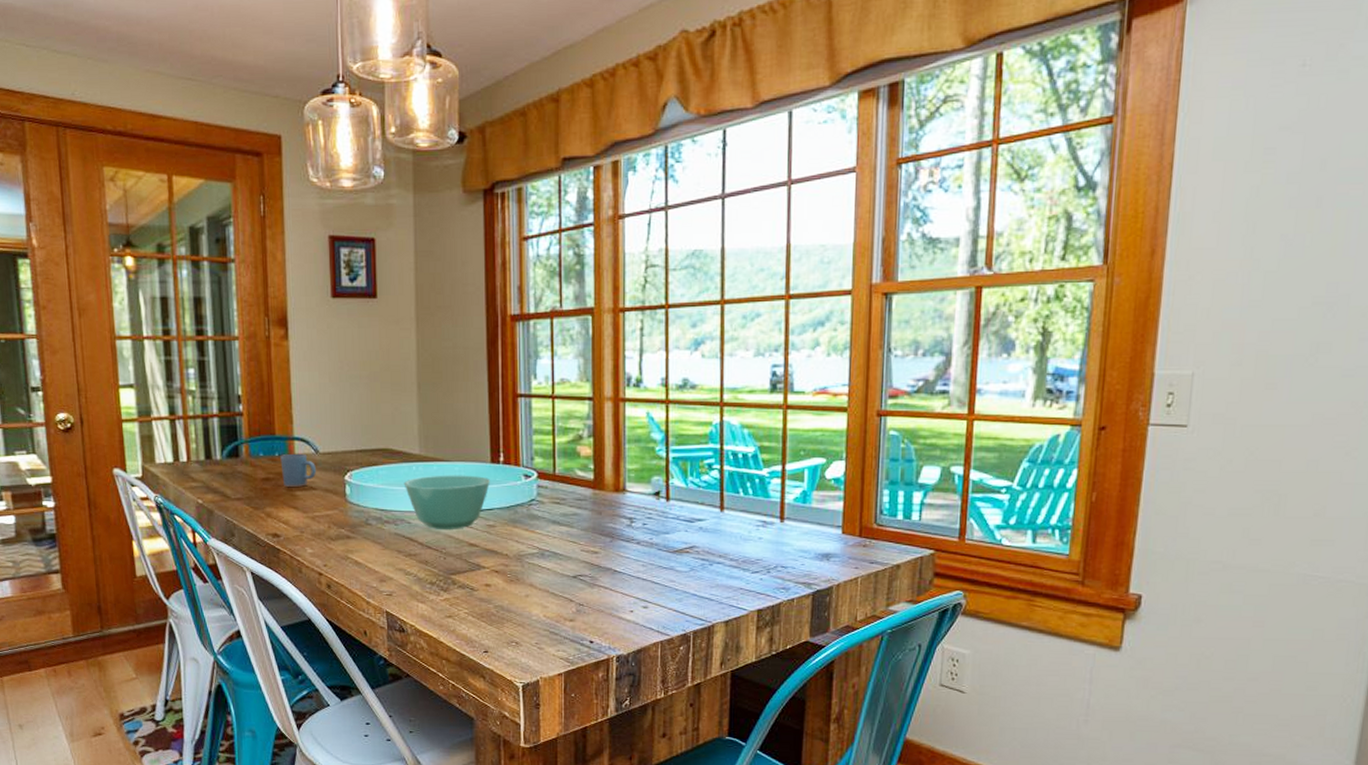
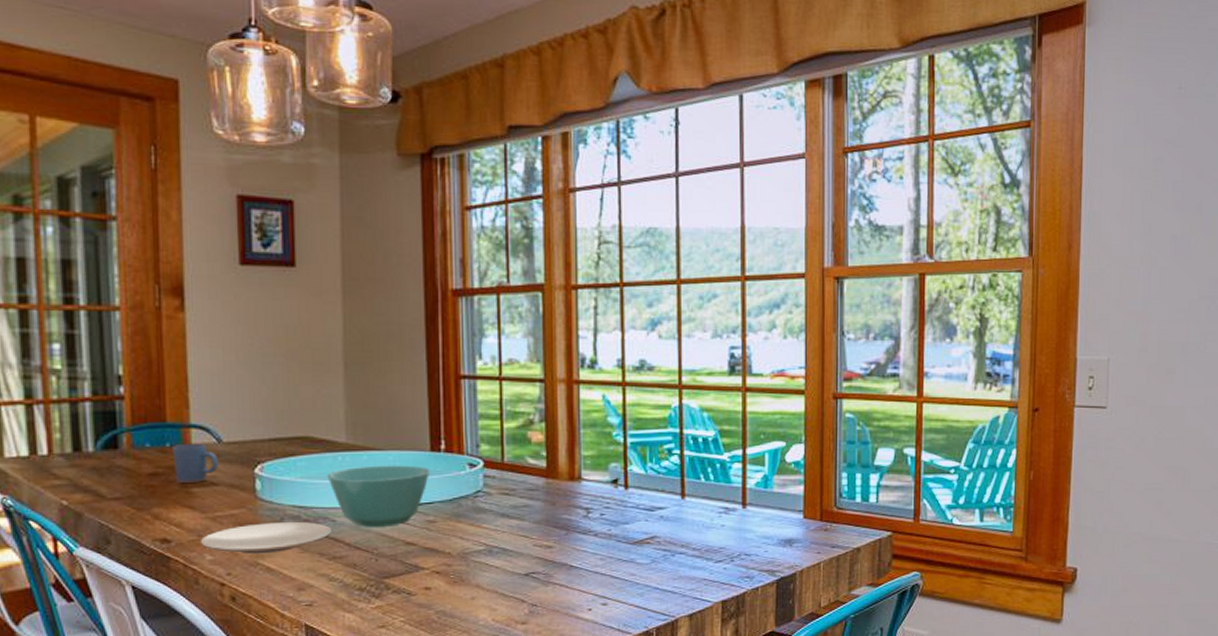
plate: none [303,522,407,550] -> present [201,521,331,555]

